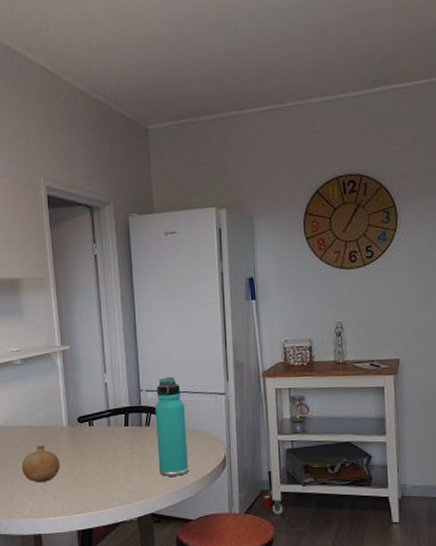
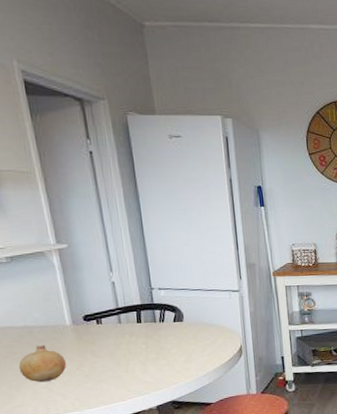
thermos bottle: present [154,377,188,476] -> none [168,276,206,367]

